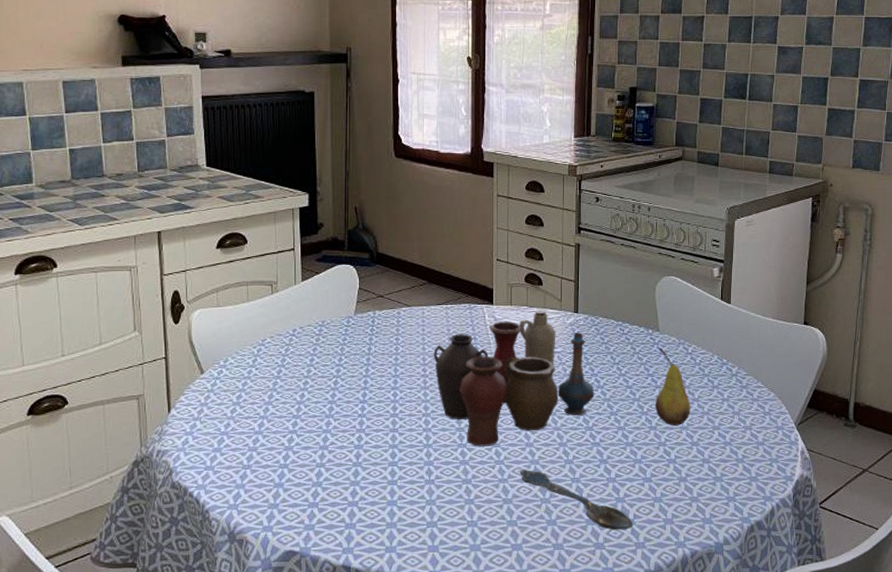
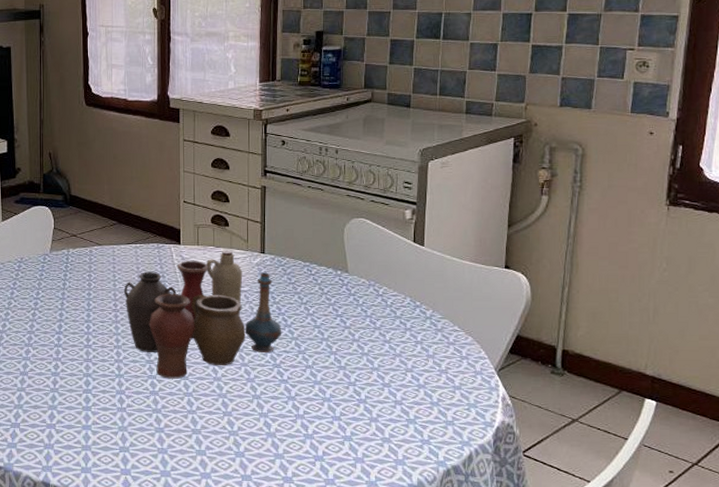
spoon: present [520,470,633,531] -> none [208,403,323,466]
fruit: present [655,348,691,426] -> none [345,289,382,366]

